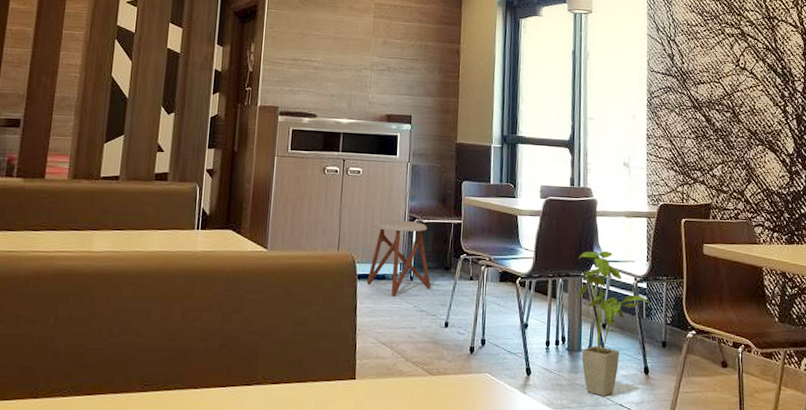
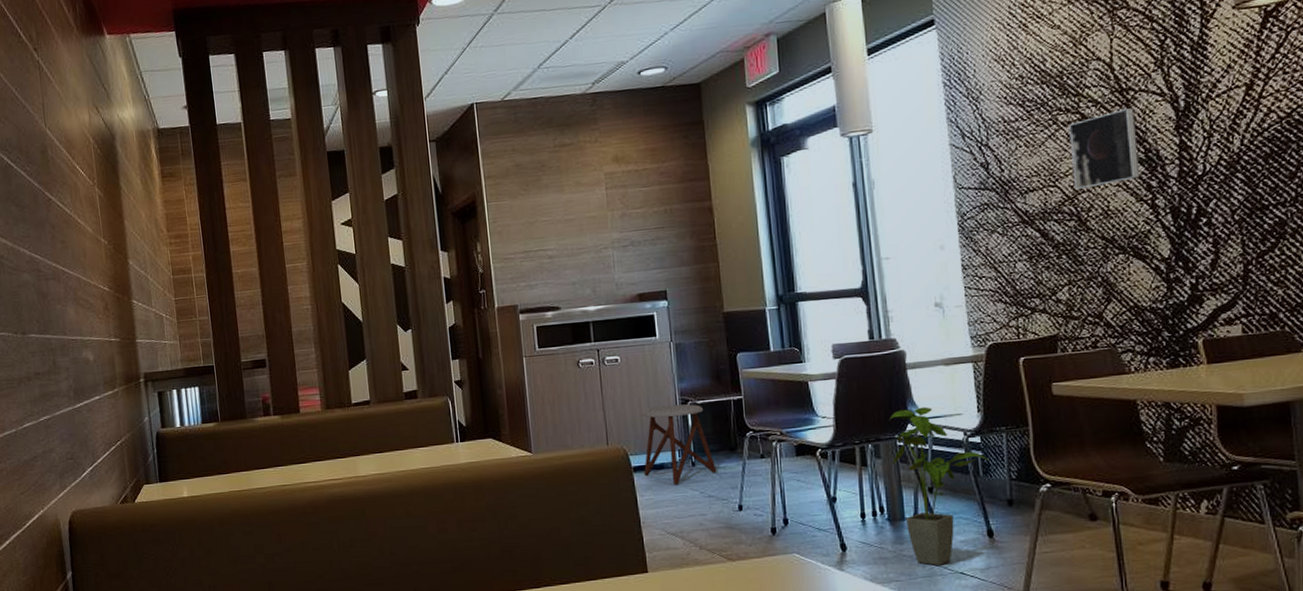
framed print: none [732,32,778,89] -> present [1069,108,1141,190]

